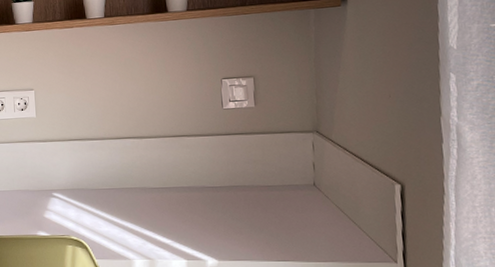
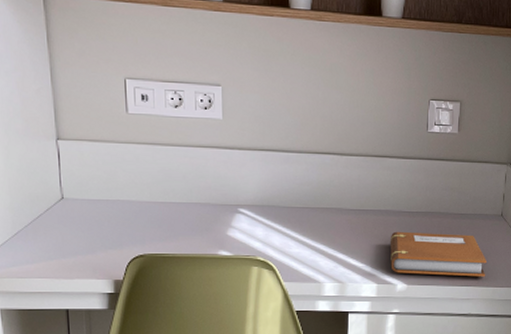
notebook: none [195,206,305,251] -> present [390,231,487,277]

